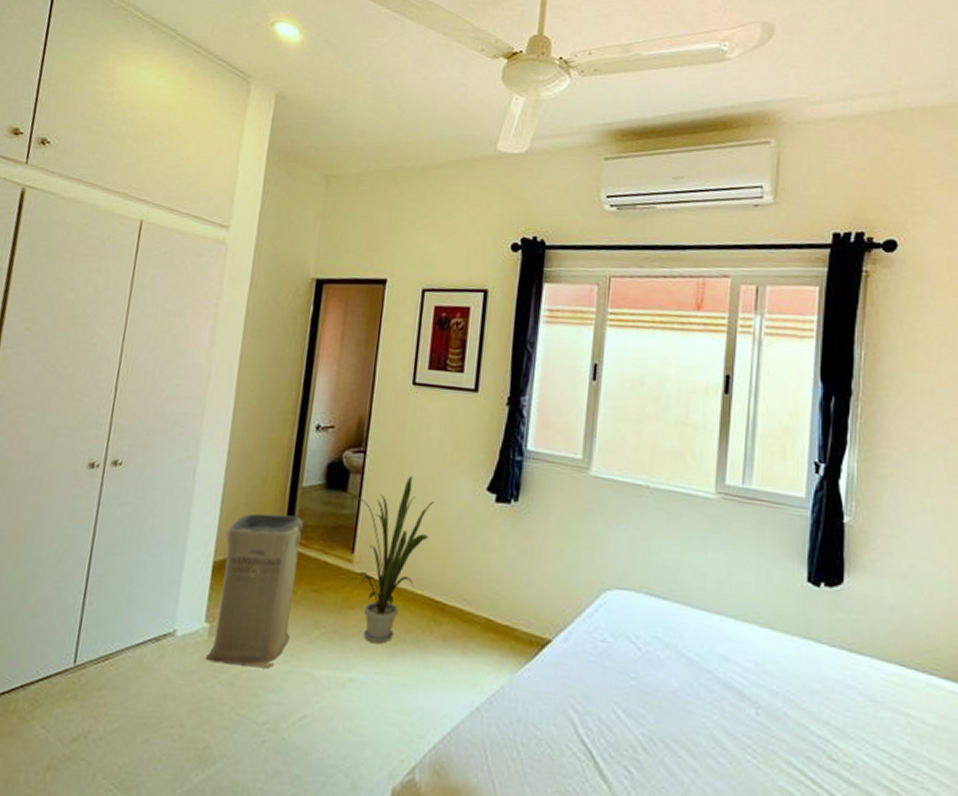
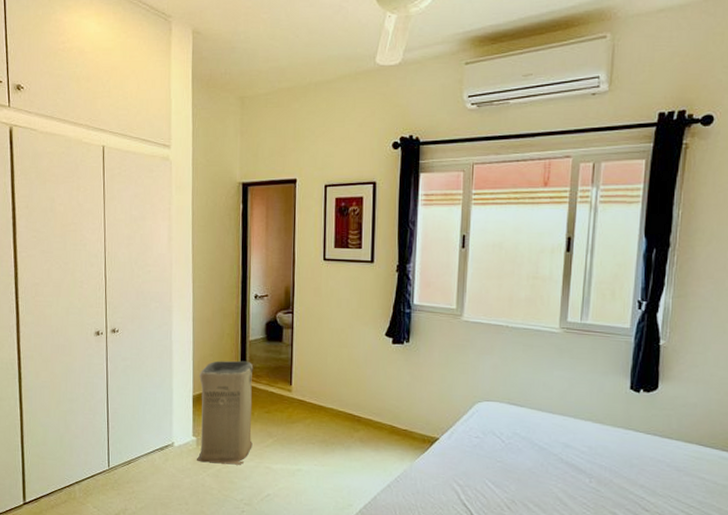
house plant: present [355,475,434,644] -> none [289,328,346,446]

